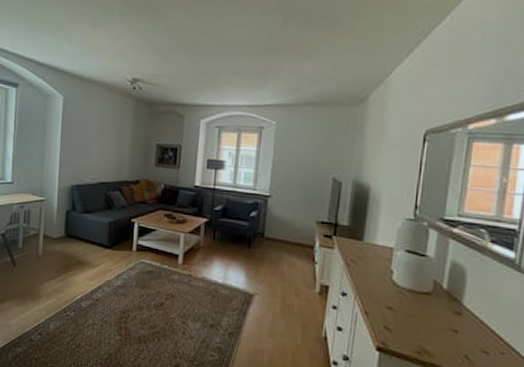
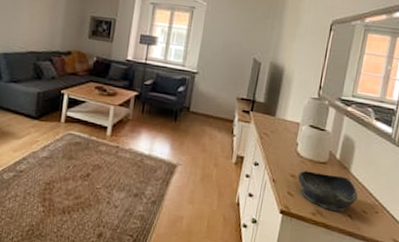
bowl: none [395,302,475,351] -> present [297,171,358,212]

